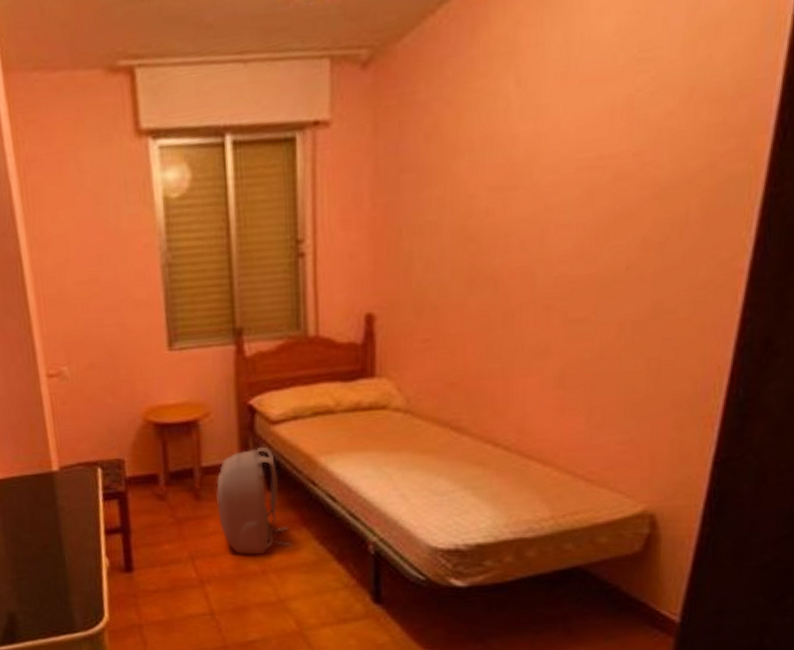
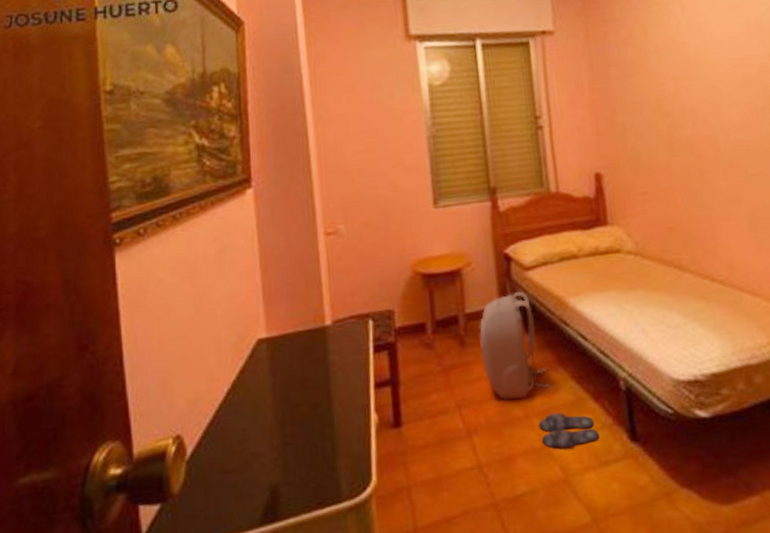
slippers: none [275,569,340,605] -> present [538,412,599,450]

